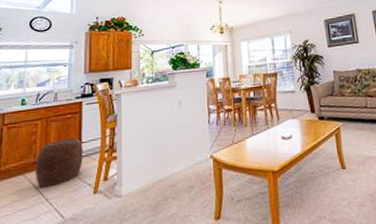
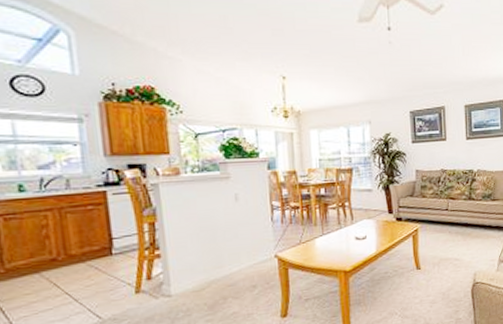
stool: present [34,137,83,188] -> none [52,232,117,288]

